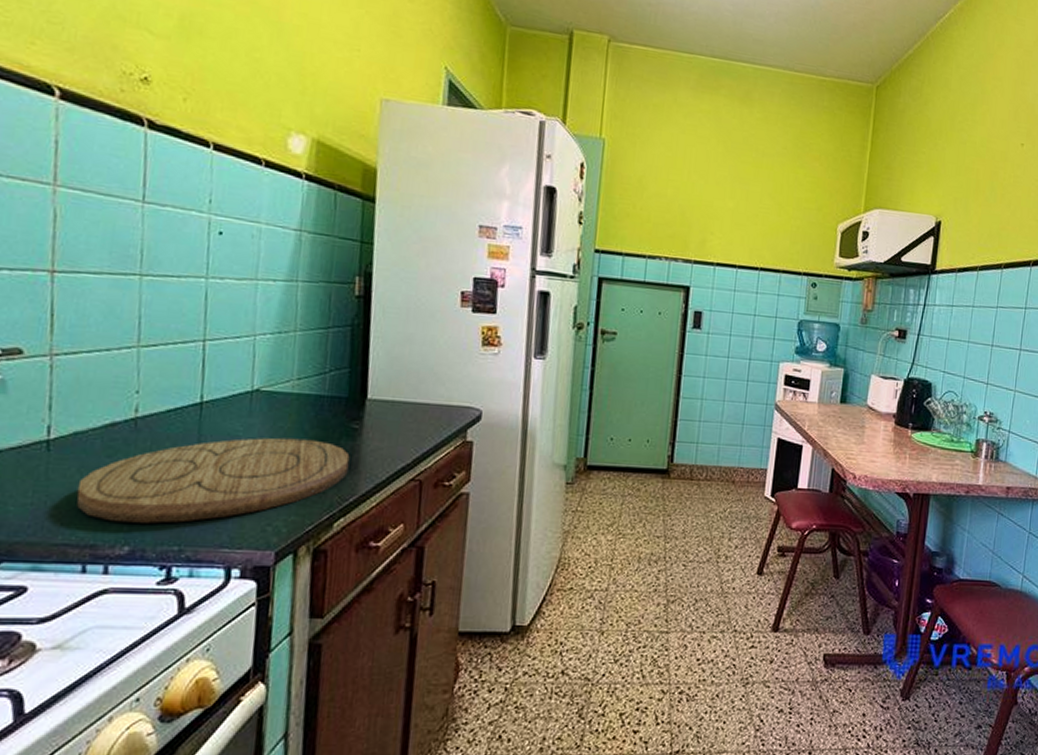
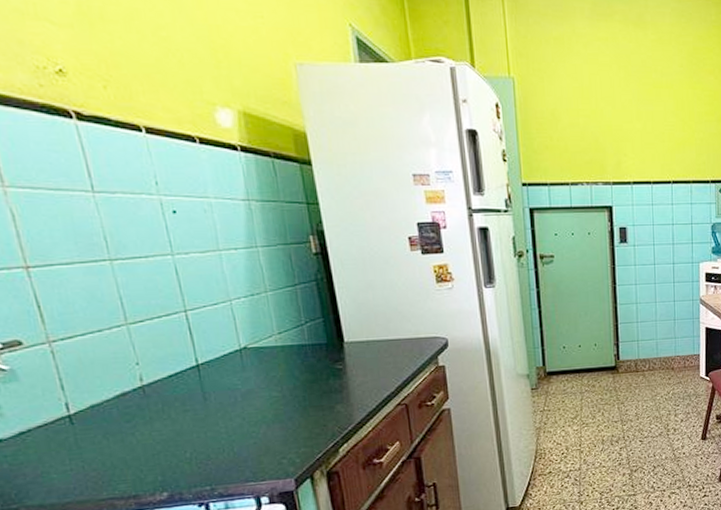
cutting board: present [76,437,350,524] -> none [107,383,342,475]

